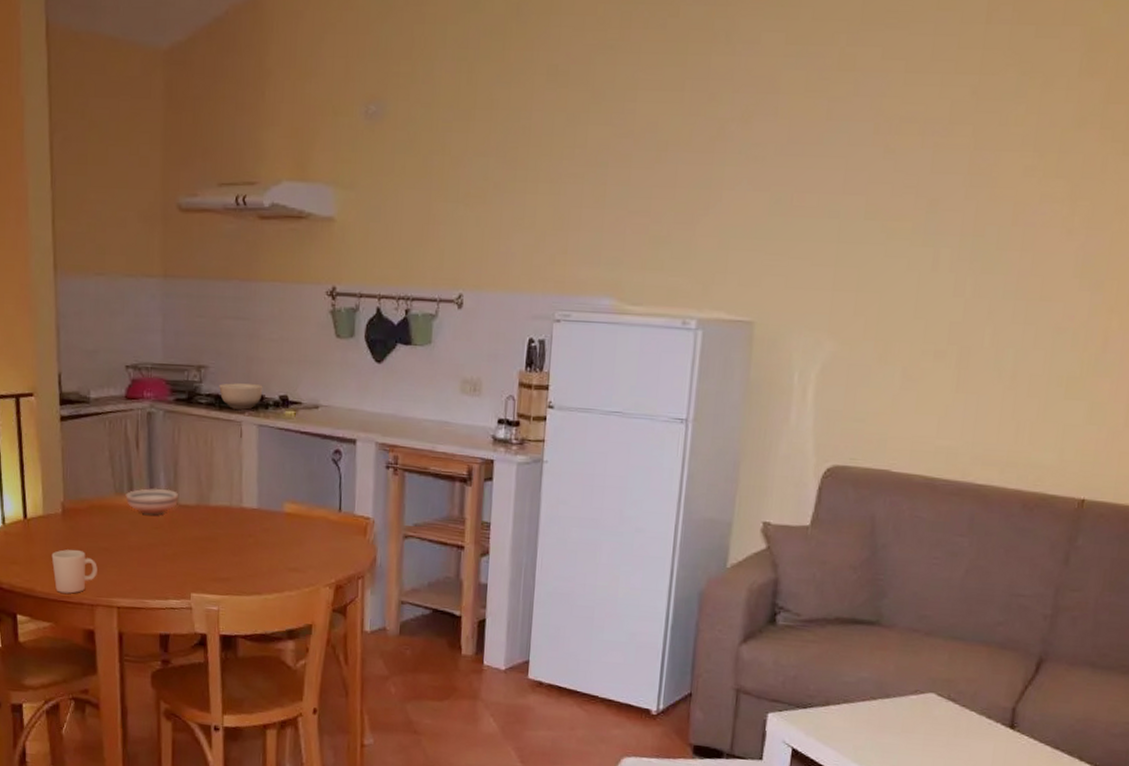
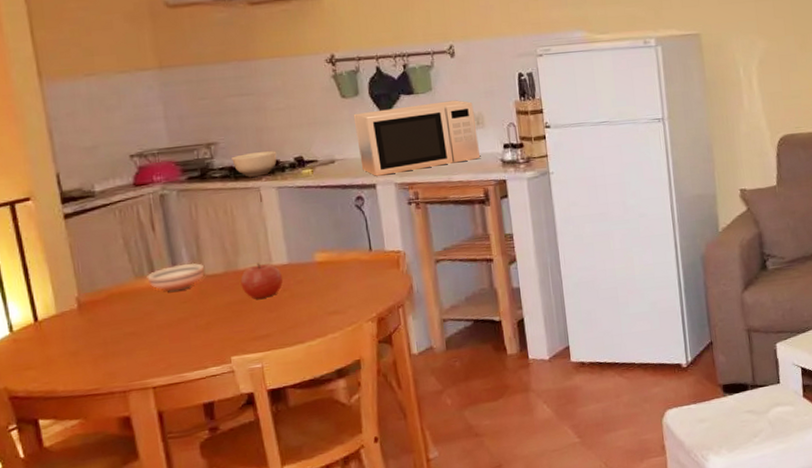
mug: present [51,549,97,594] -> none [71,340,126,387]
fruit: none [210,500,251,540] -> present [240,261,284,299]
microwave: none [344,357,473,432] -> present [353,100,480,176]

